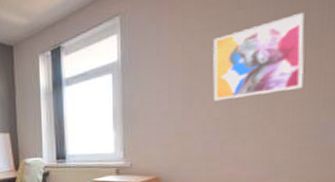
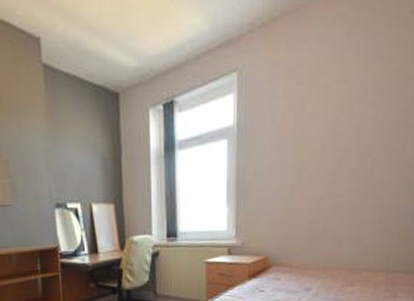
wall art: present [213,12,305,101] -> none [319,93,395,178]

